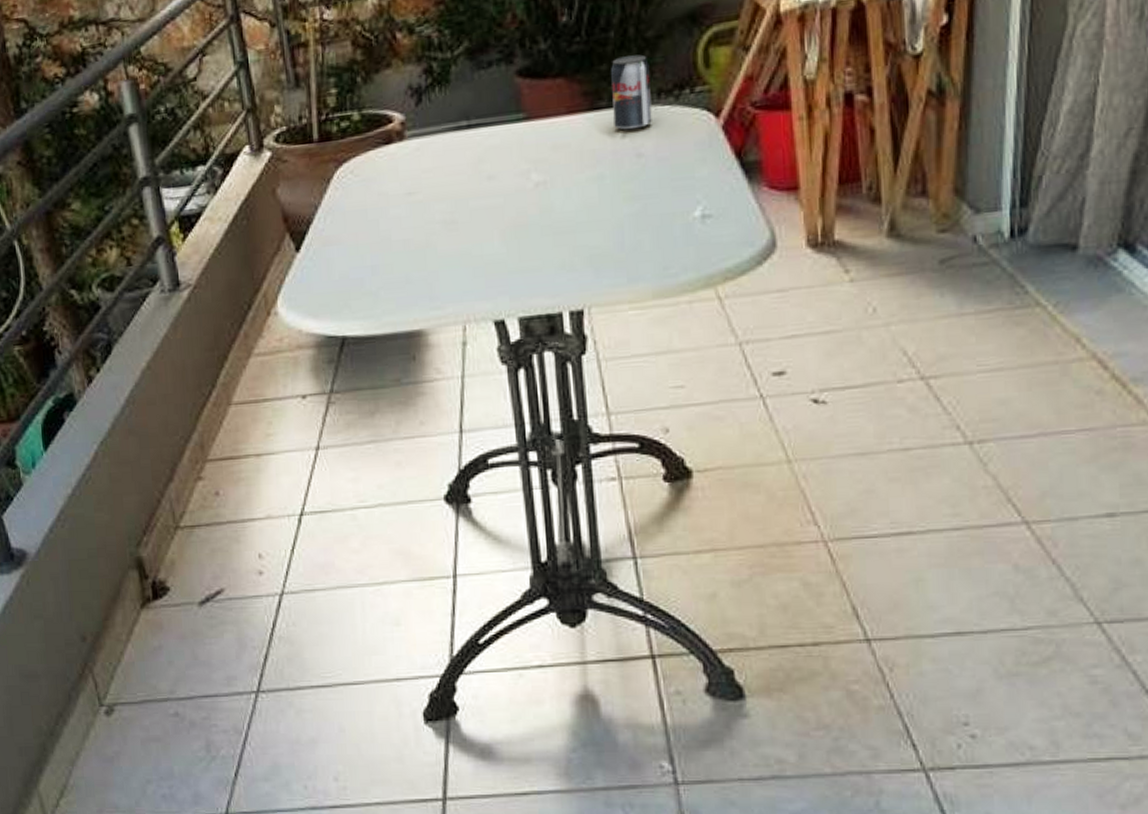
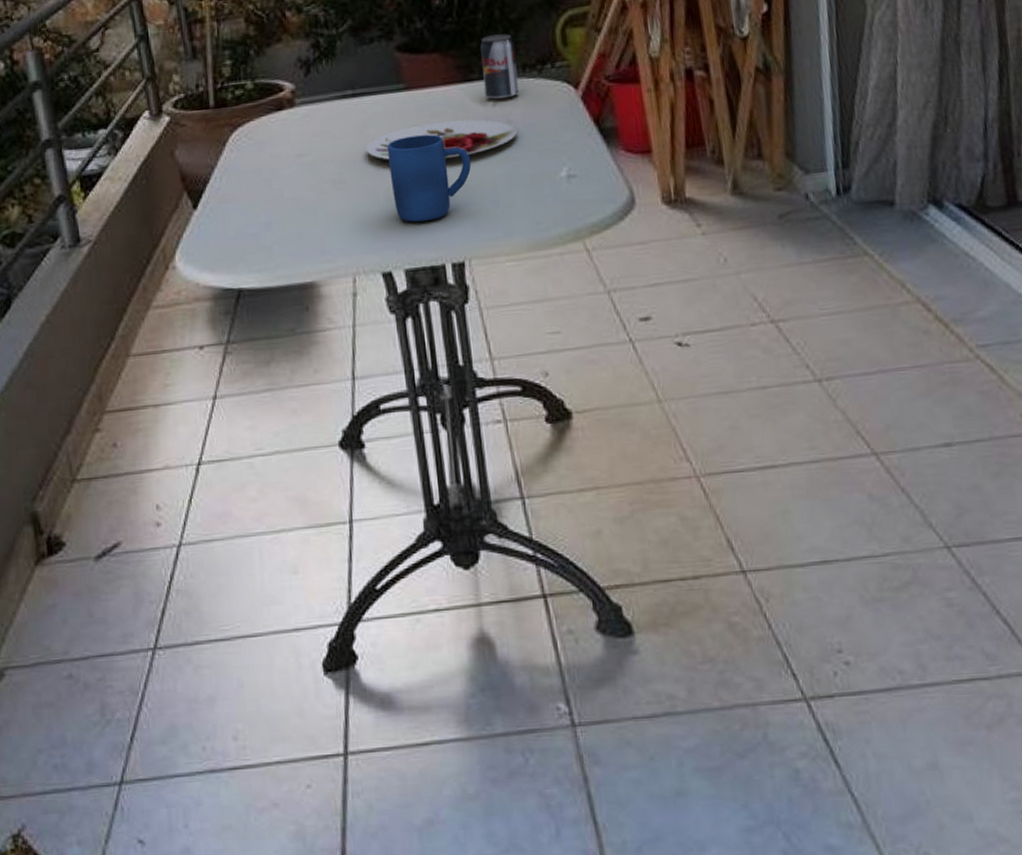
plate: none [481,152,648,199] -> present [366,119,518,160]
mug: none [504,169,596,267] -> present [387,134,472,222]

